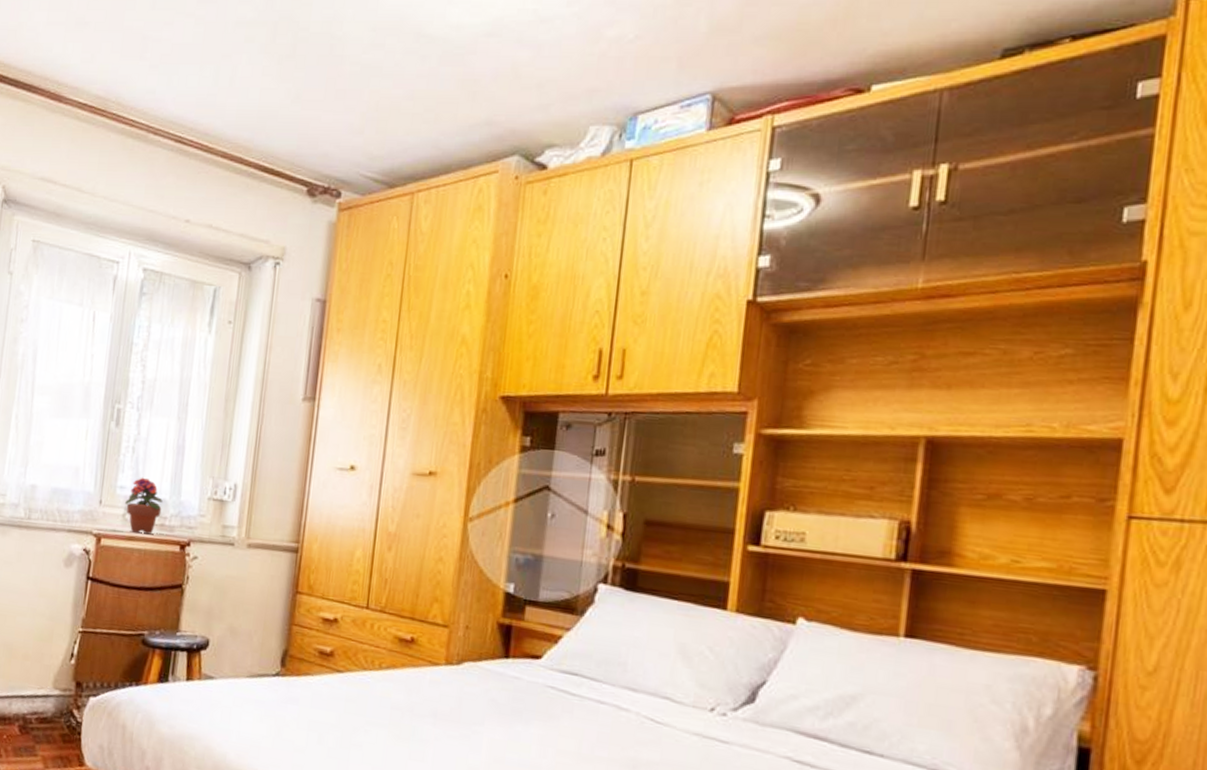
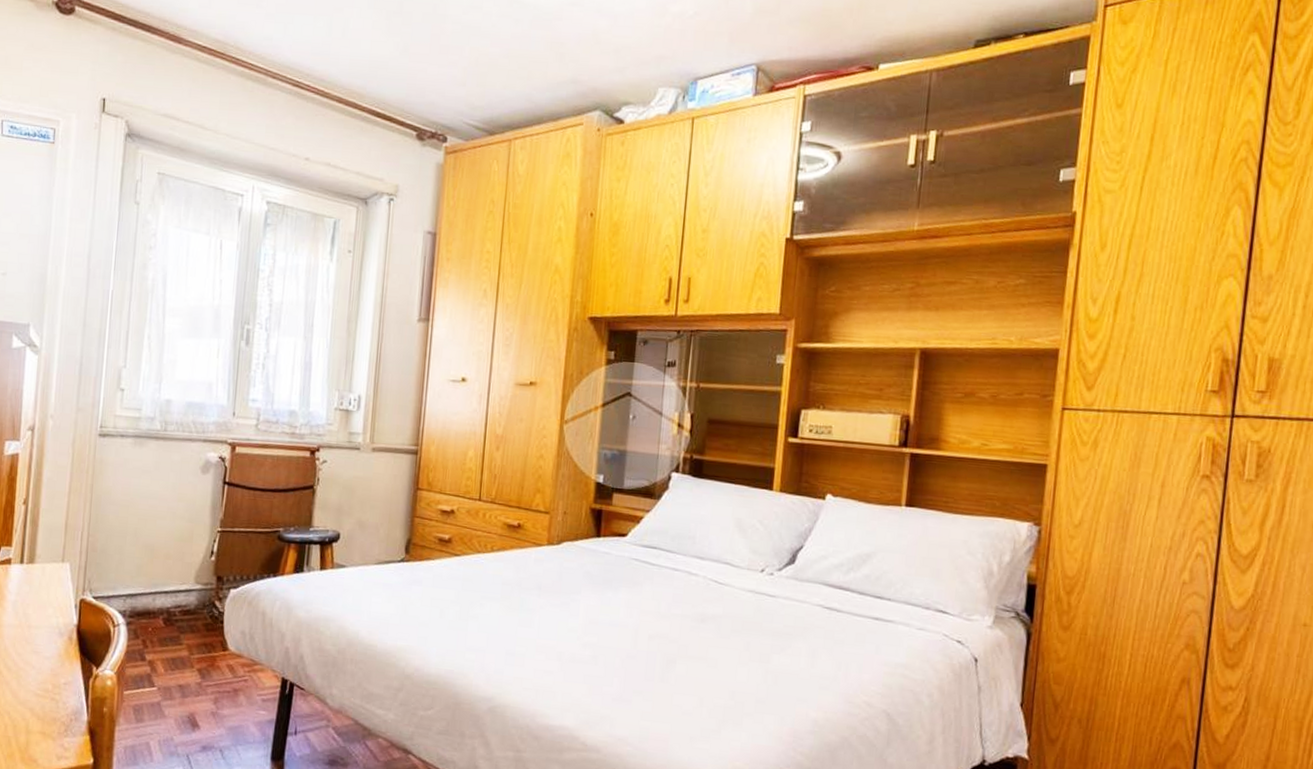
potted flower: present [125,477,163,535] -> none [257,391,293,442]

